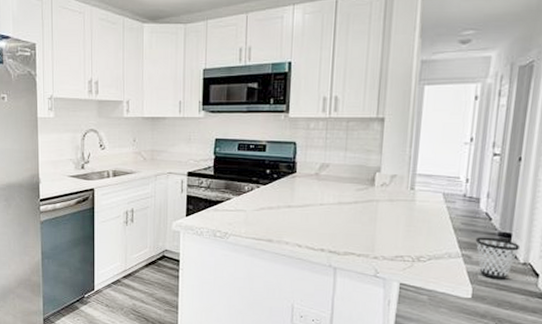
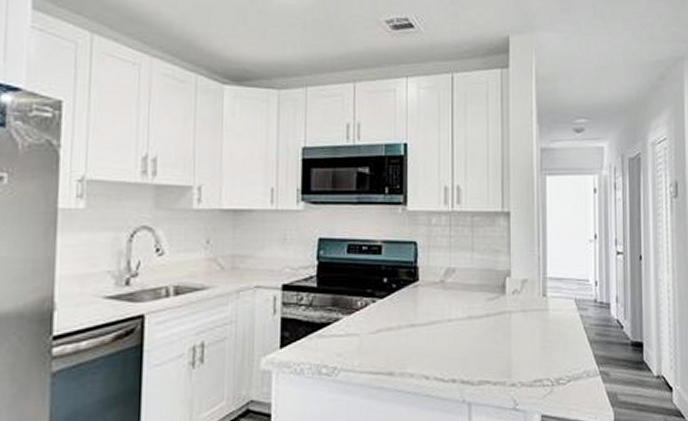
wastebasket: present [475,237,519,281] -> none [611,348,651,399]

